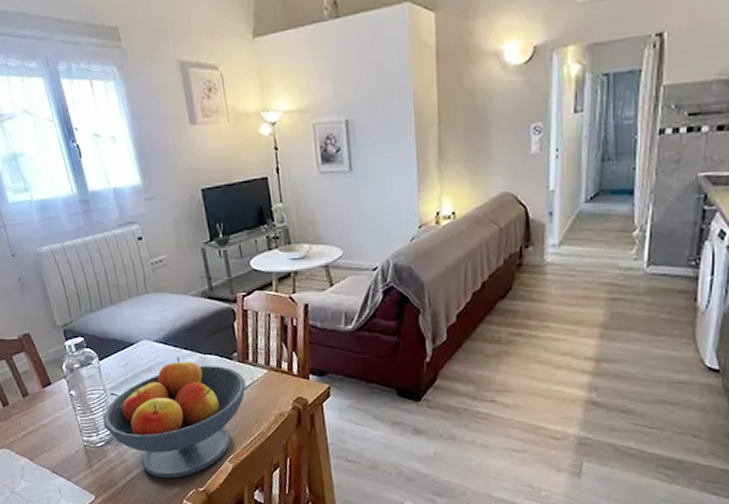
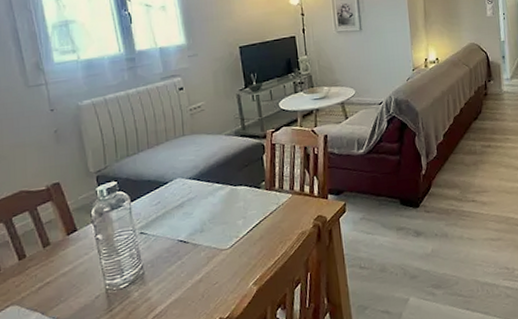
fruit bowl: present [103,357,246,479] -> none [129,191,272,312]

